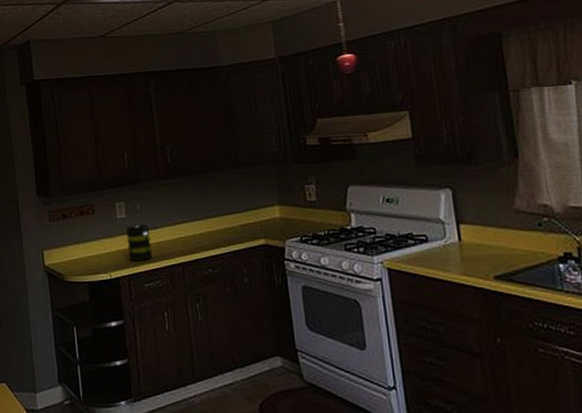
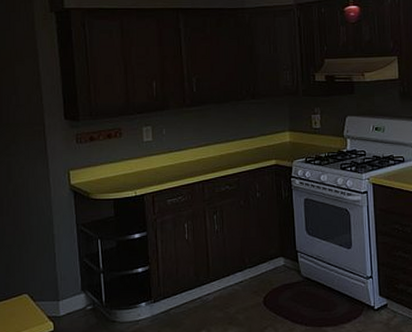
canister: present [125,223,153,261] -> none [151,146,176,180]

